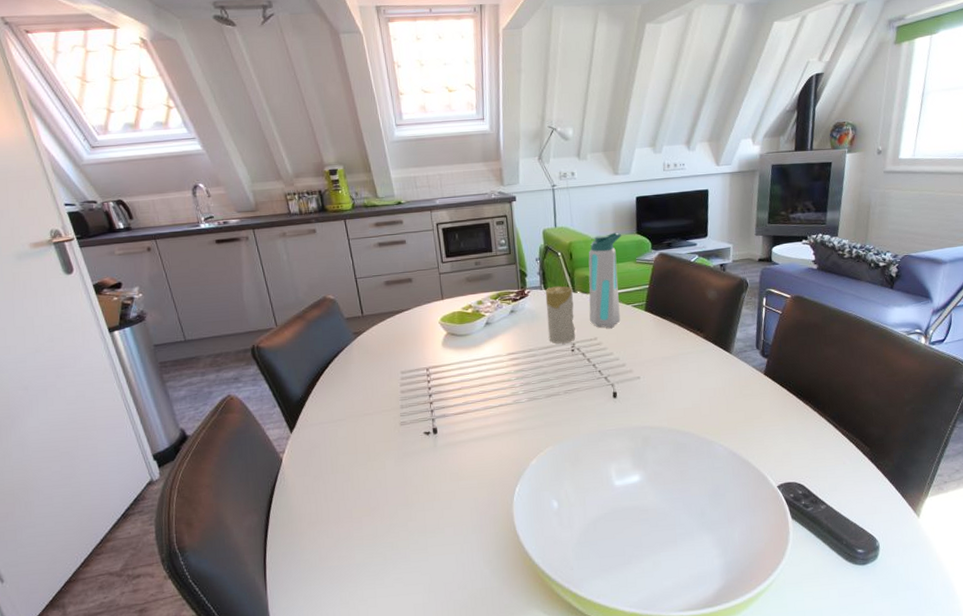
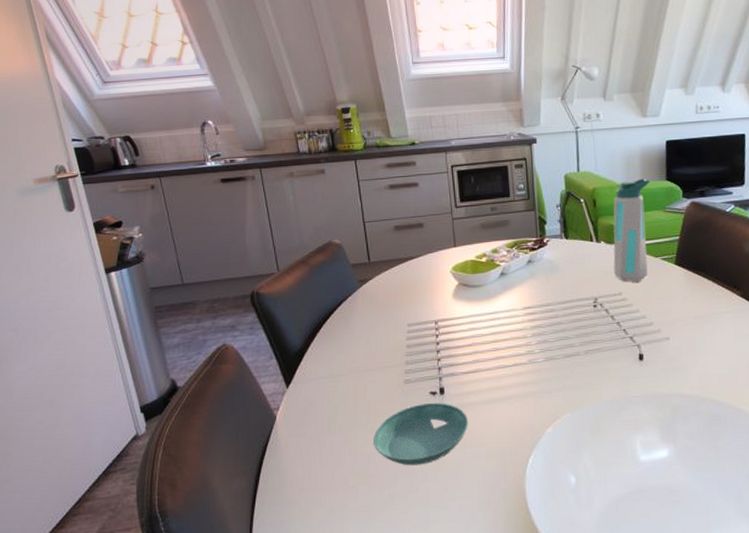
saucer: none [374,441,461,498] -> present [373,402,469,466]
candle: present [545,286,576,344] -> none [565,235,599,299]

